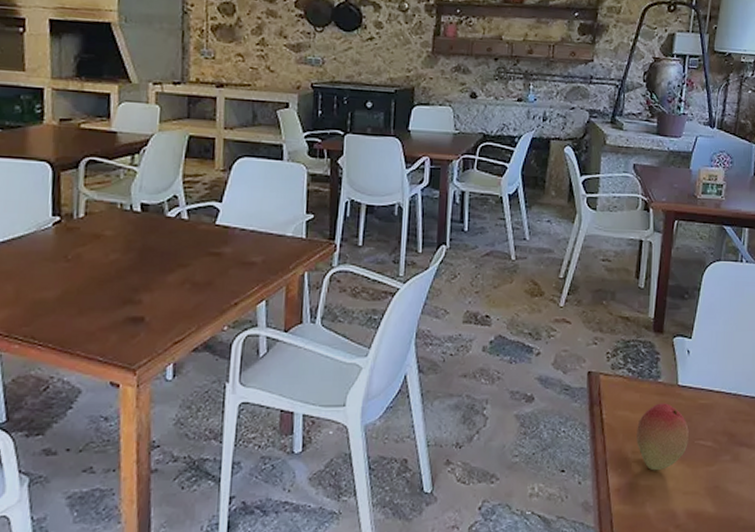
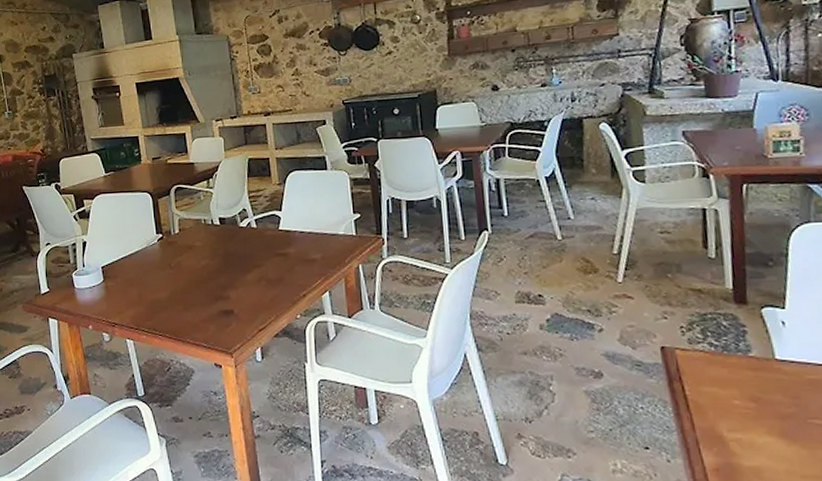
fruit: present [636,403,689,471] -> none [729,379,799,451]

